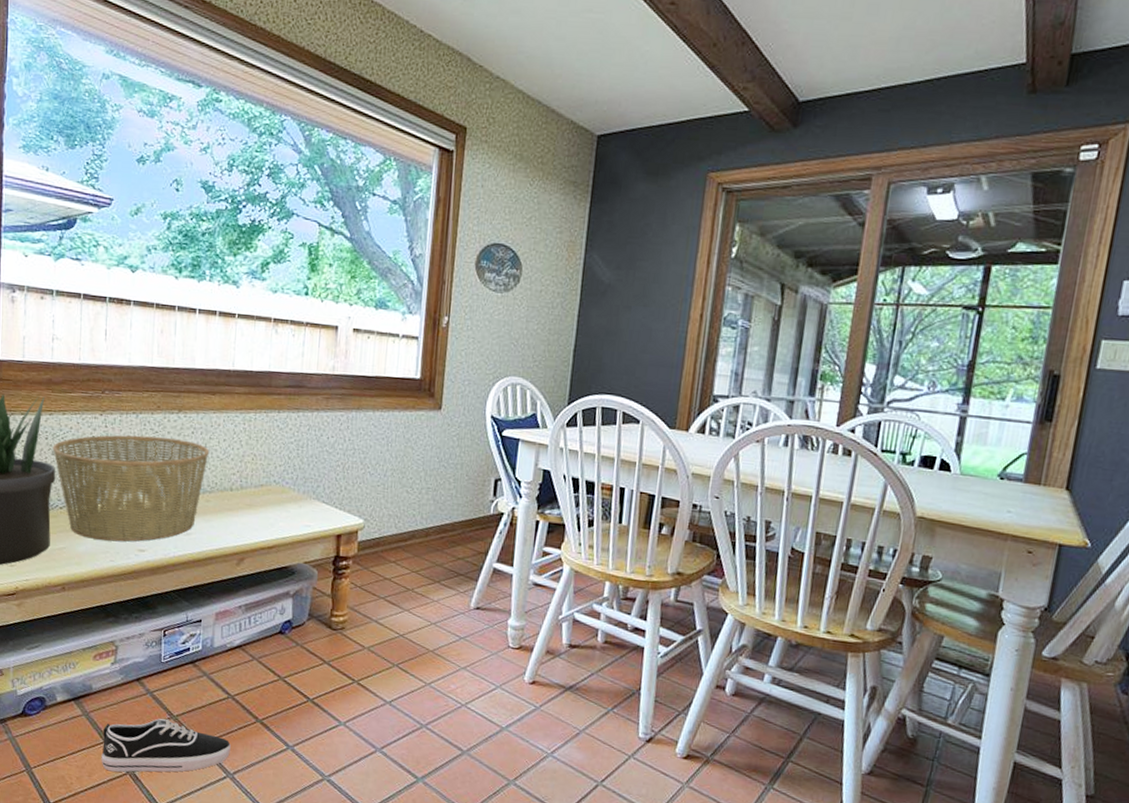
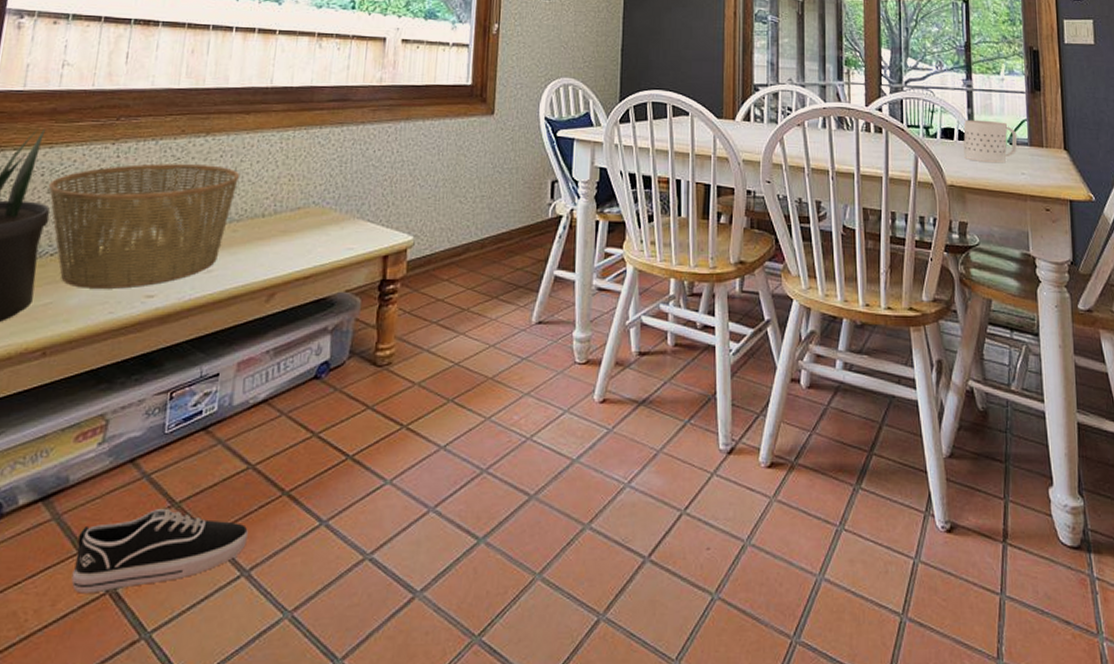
mug: none [942,448,1012,499] -> present [963,119,1018,163]

